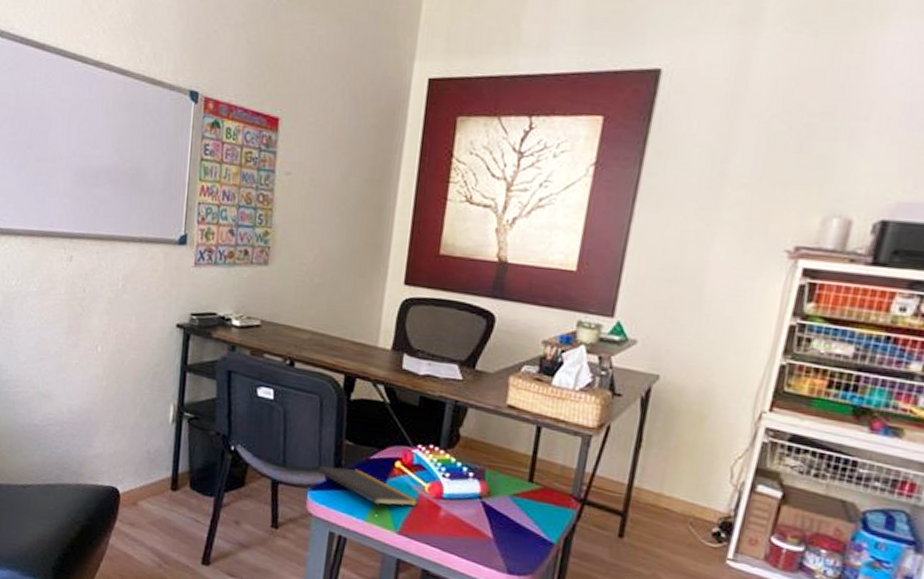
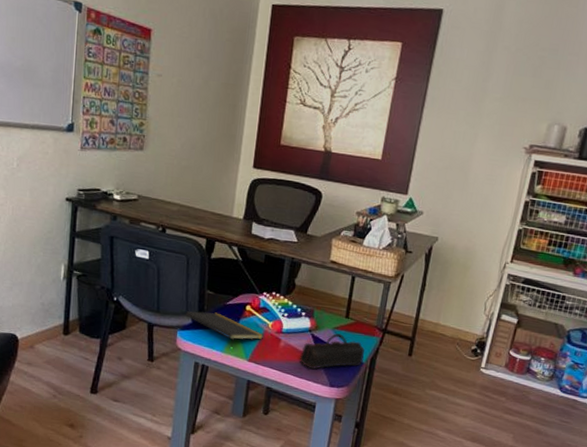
pencil case: none [465,501,556,549] -> present [299,333,365,369]

